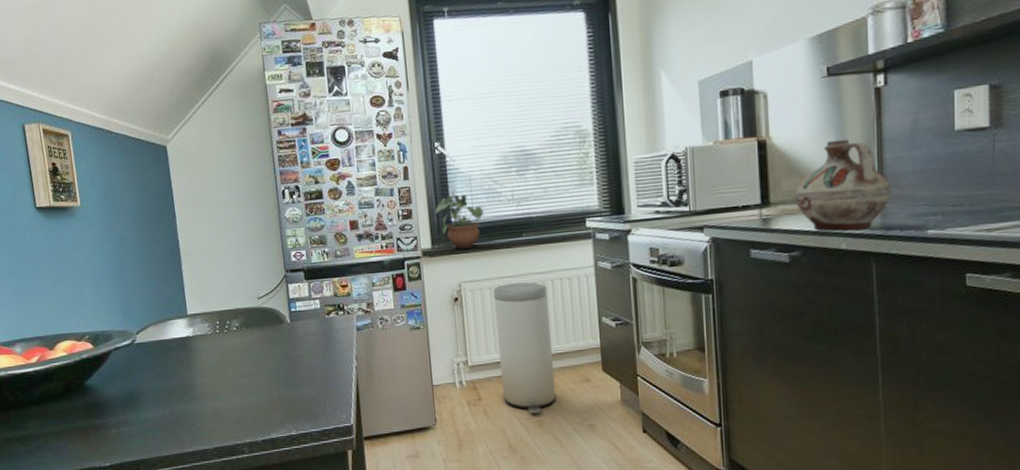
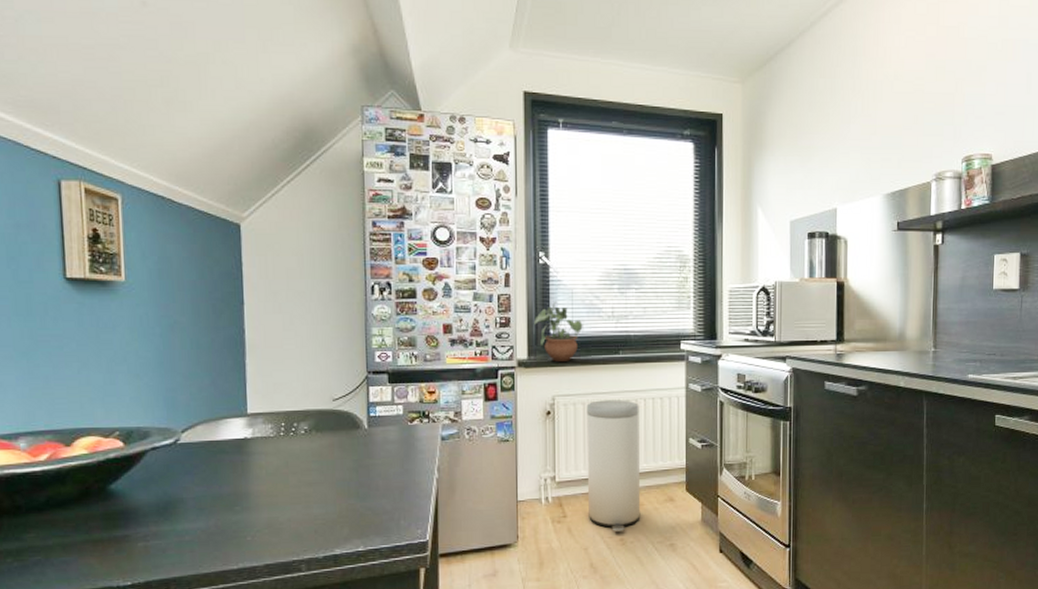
ceramic jug: present [795,139,891,233] -> none [865,288,942,371]

